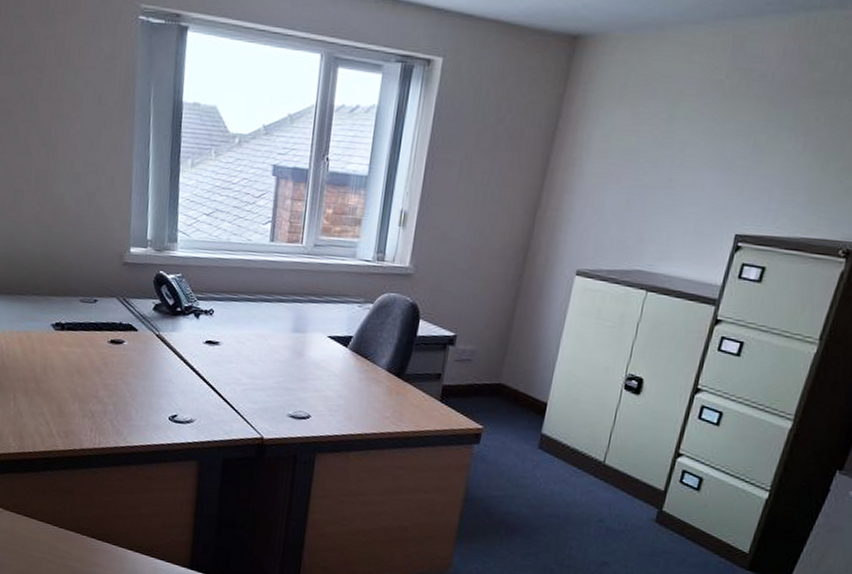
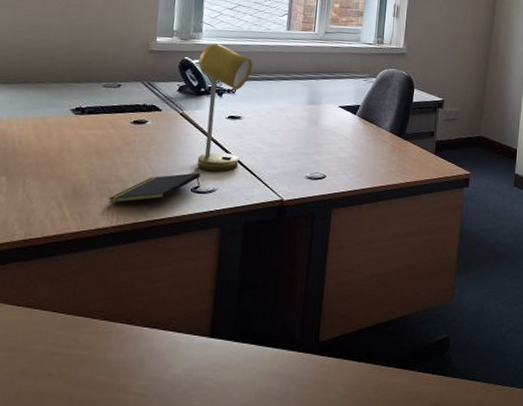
notepad: none [91,400,178,426] -> present [108,172,201,204]
desk lamp: none [174,256,232,402] -> present [196,43,253,172]

